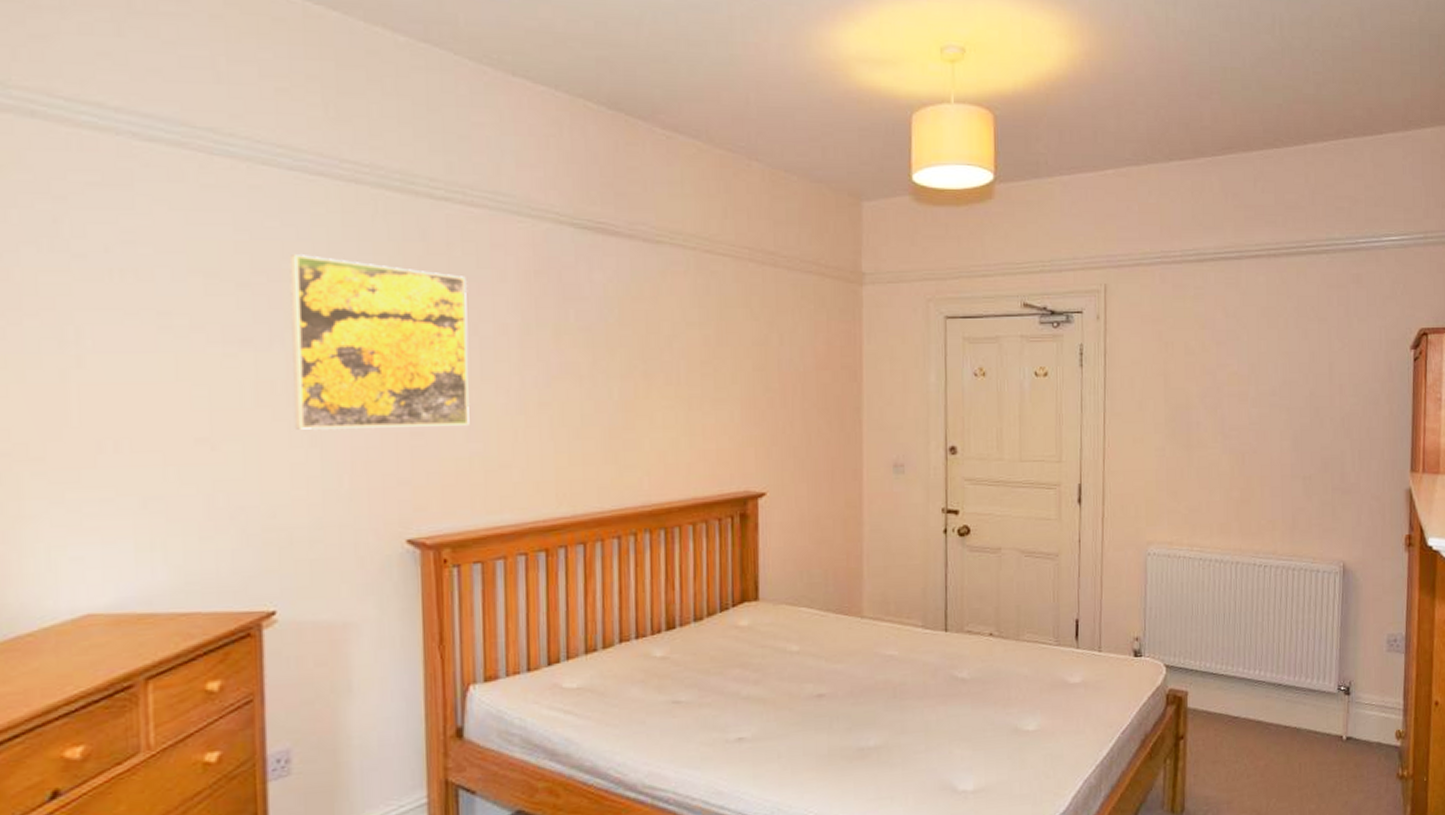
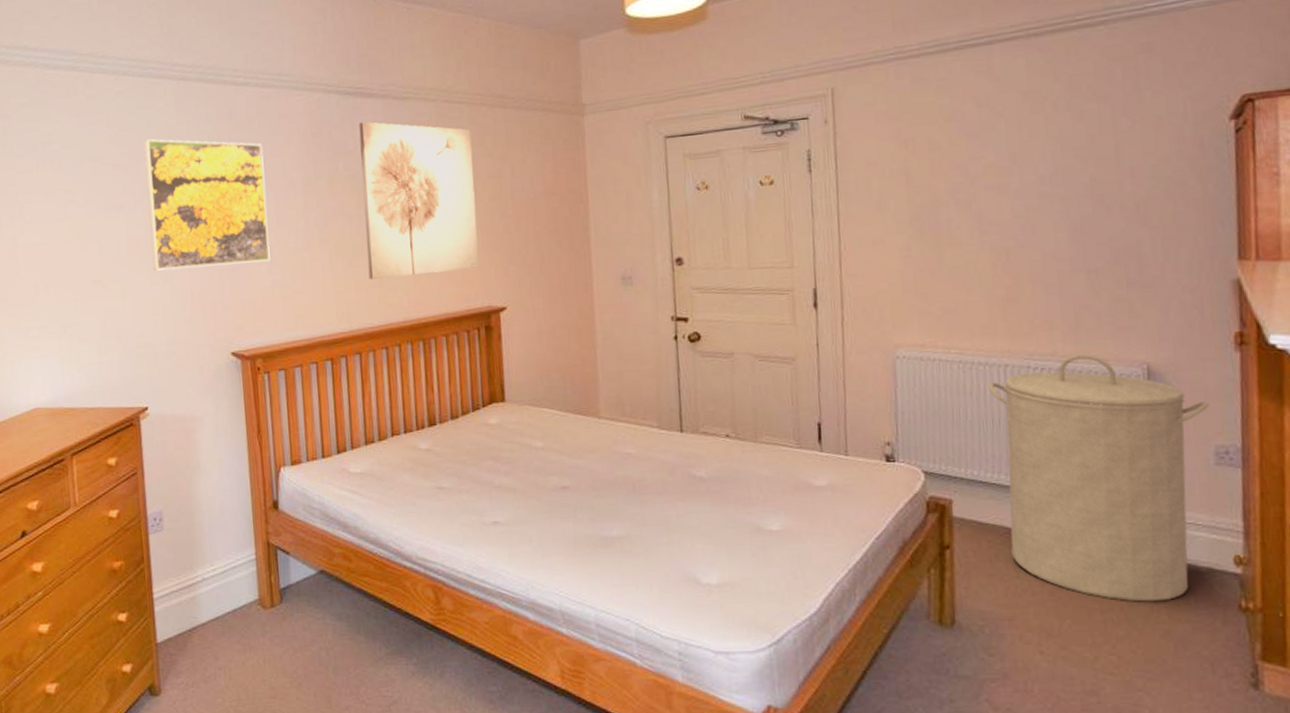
wall art: none [597,263,737,454] -> present [358,121,479,279]
laundry hamper: none [1221,552,1385,777] -> present [987,353,1209,602]

